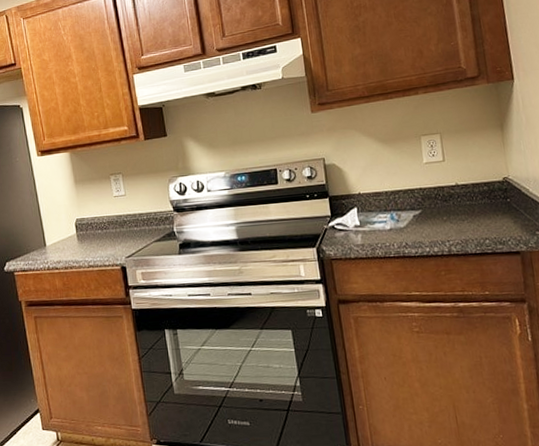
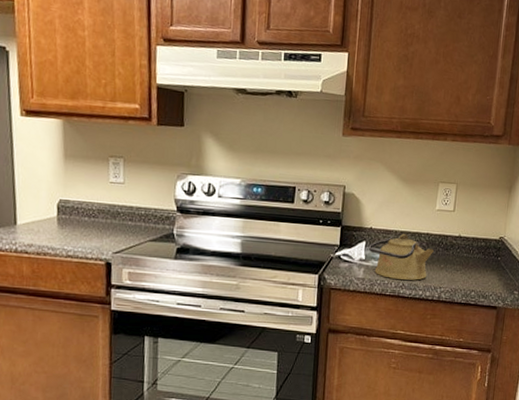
kettle: none [361,193,432,240] -> present [368,234,434,280]

